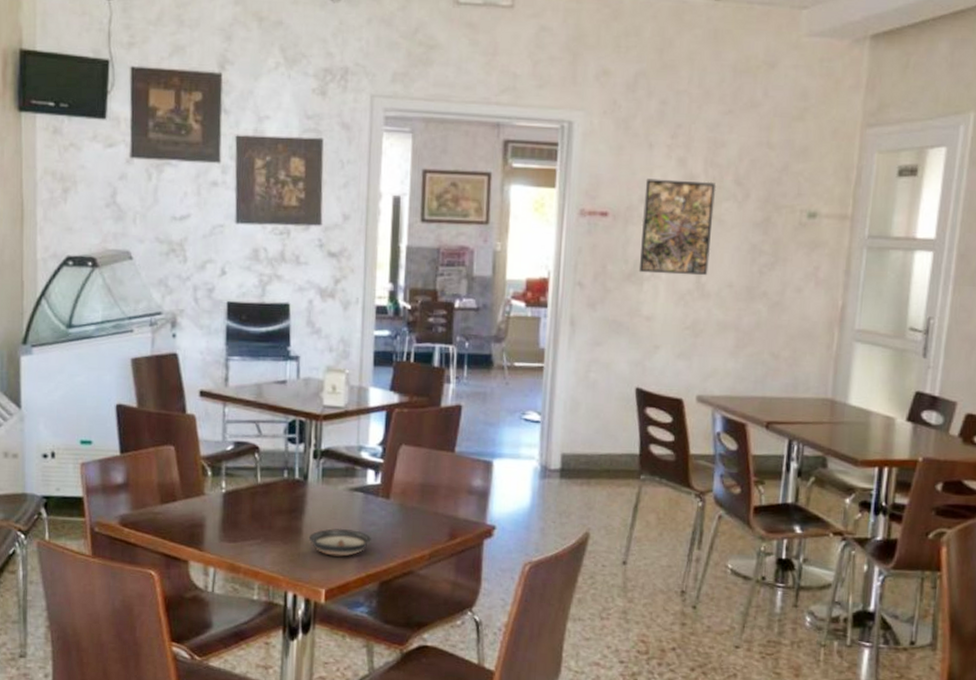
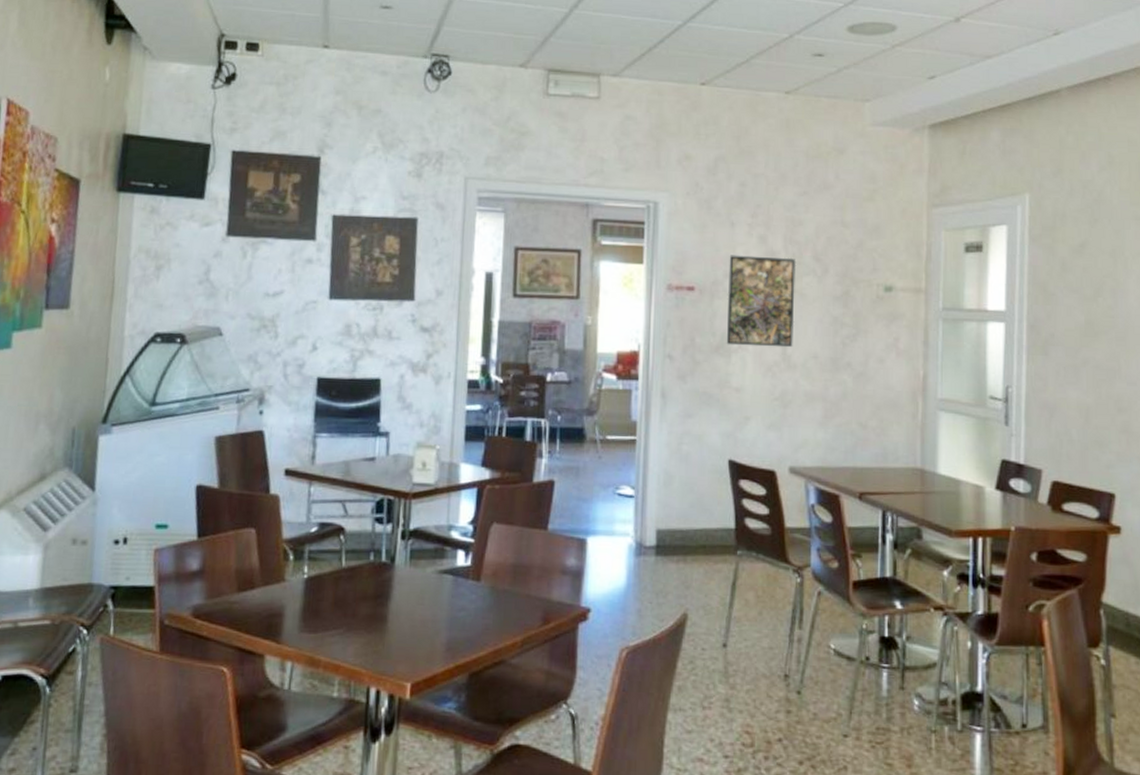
saucer: present [308,528,371,557] -> none [394,614,461,646]

